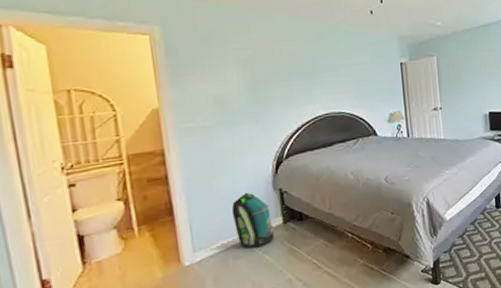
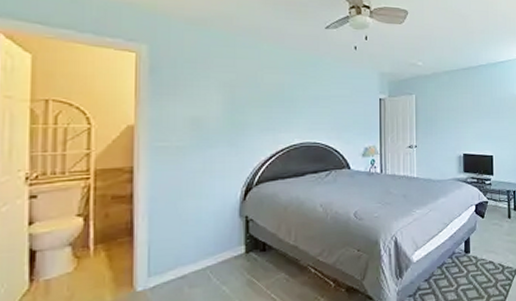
backpack: present [231,192,274,249] -> none [193,217,234,278]

